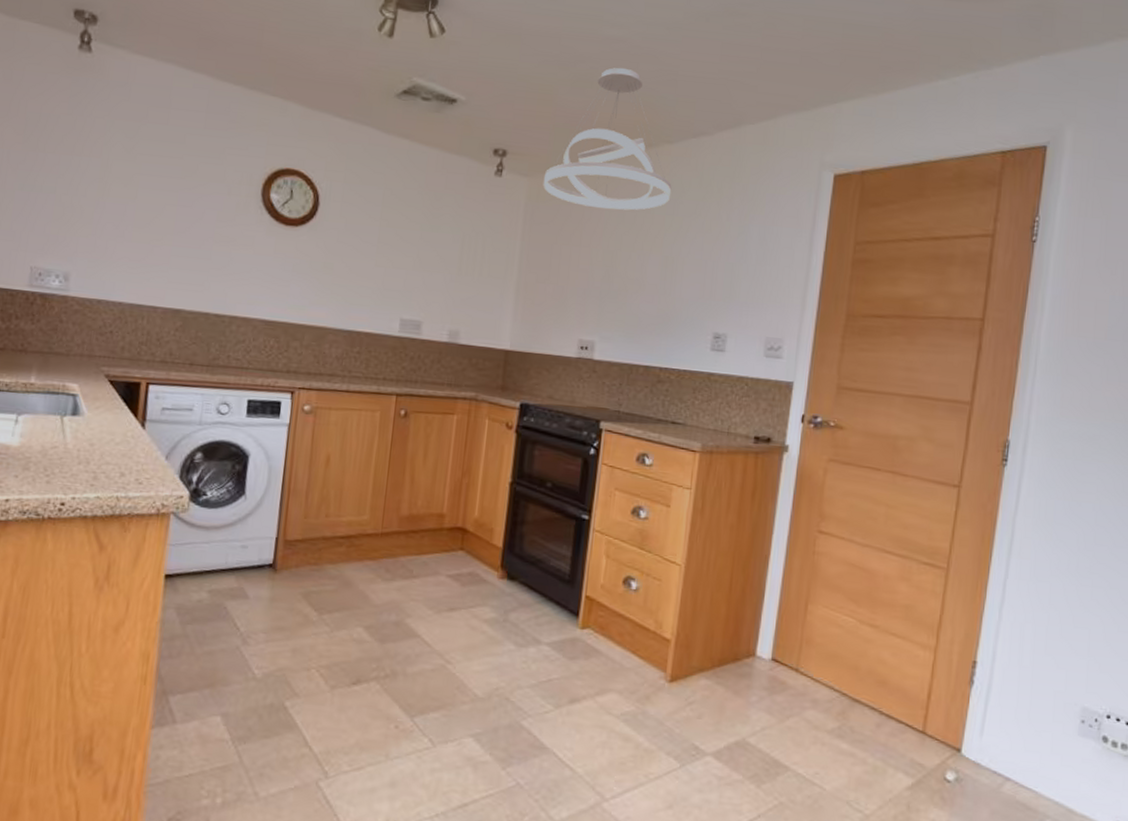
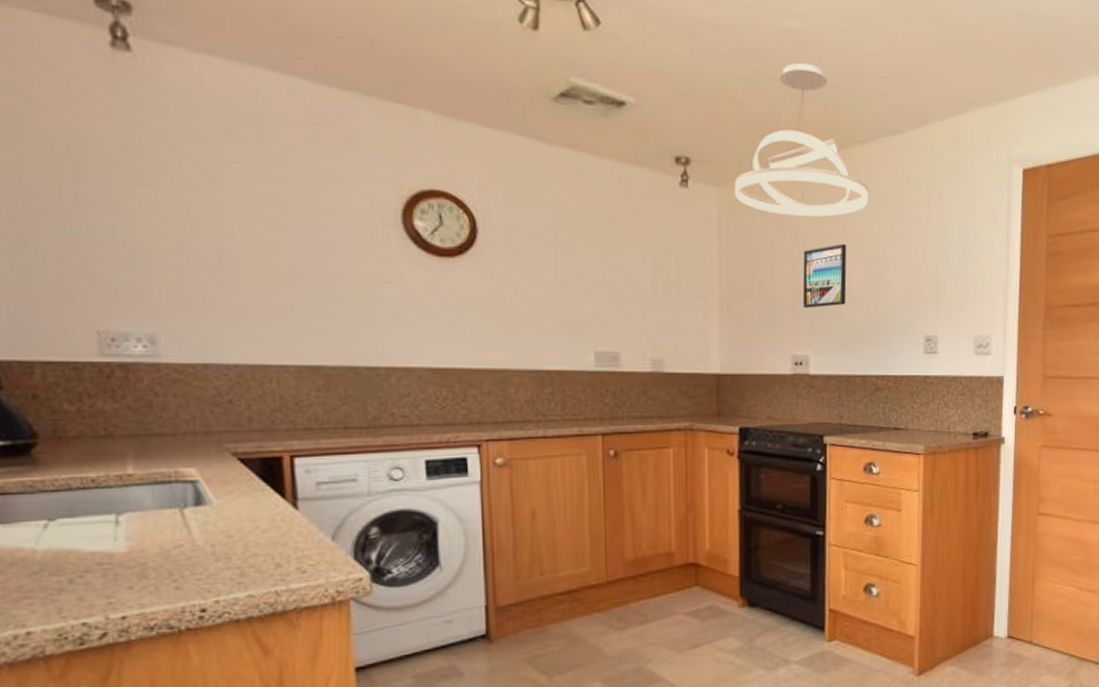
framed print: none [595,236,644,296] -> present [802,243,847,308]

